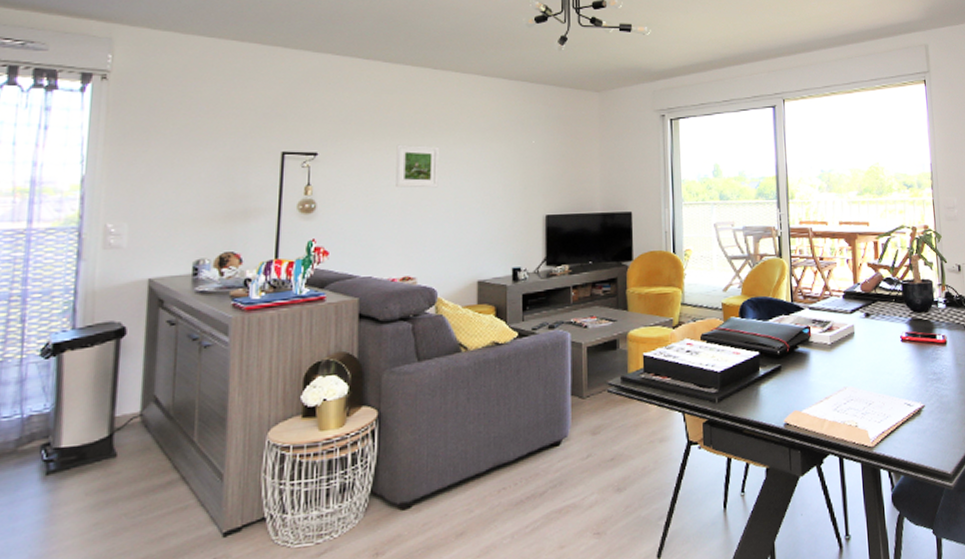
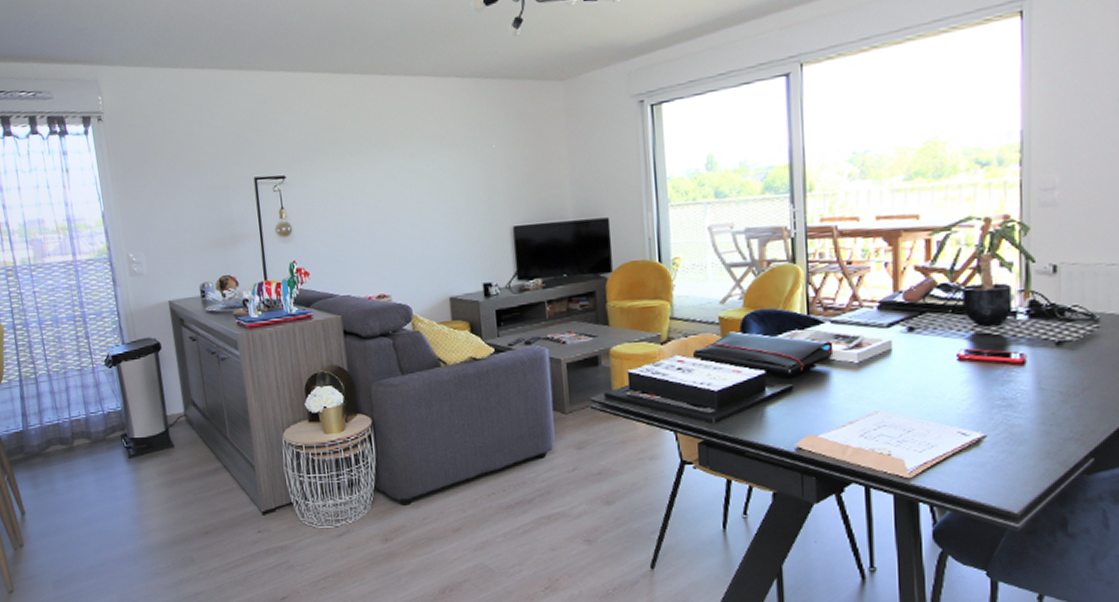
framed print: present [396,144,439,188] -> none [356,160,401,206]

